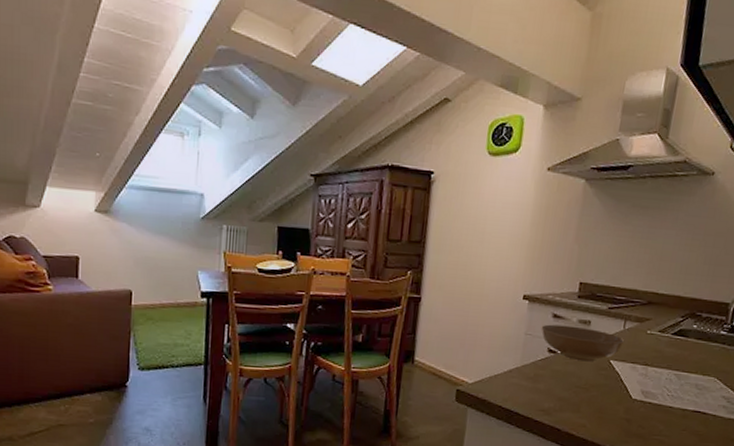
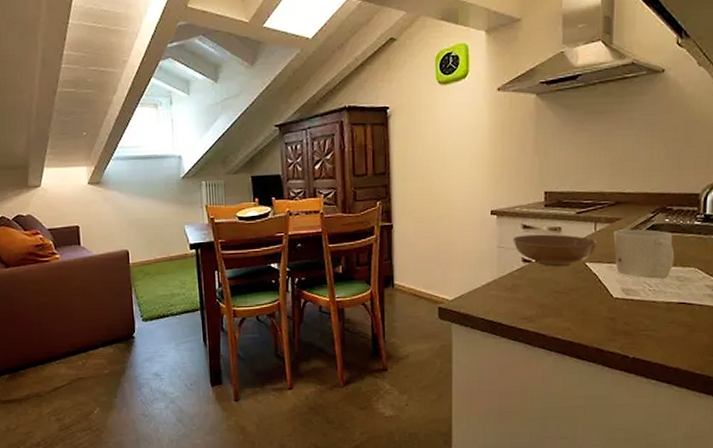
mug: none [638,330,699,385] -> present [613,229,675,279]

